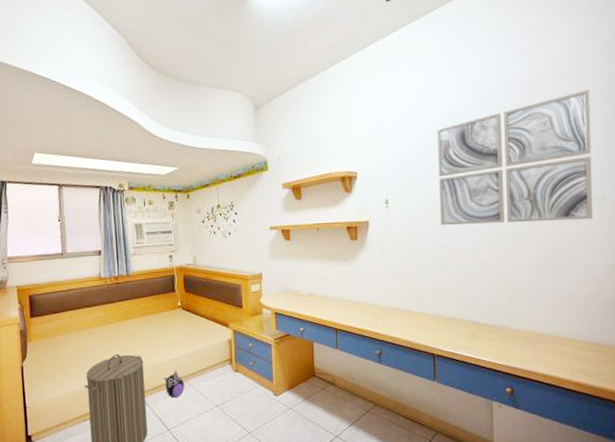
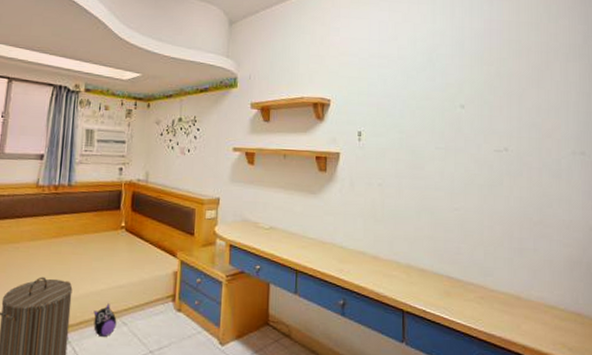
wall art: present [437,89,593,226] -> none [414,43,573,176]

